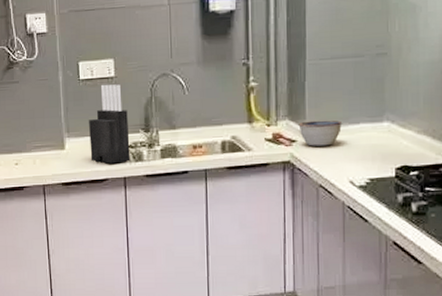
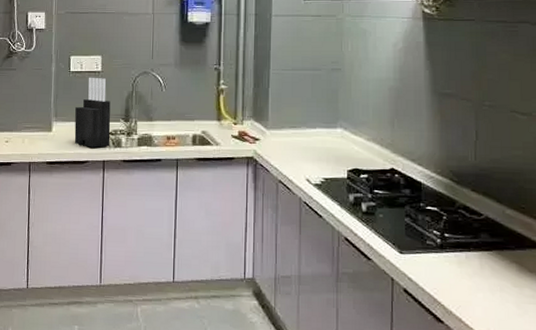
bowl: present [298,120,342,146] -> none [262,122,300,146]

